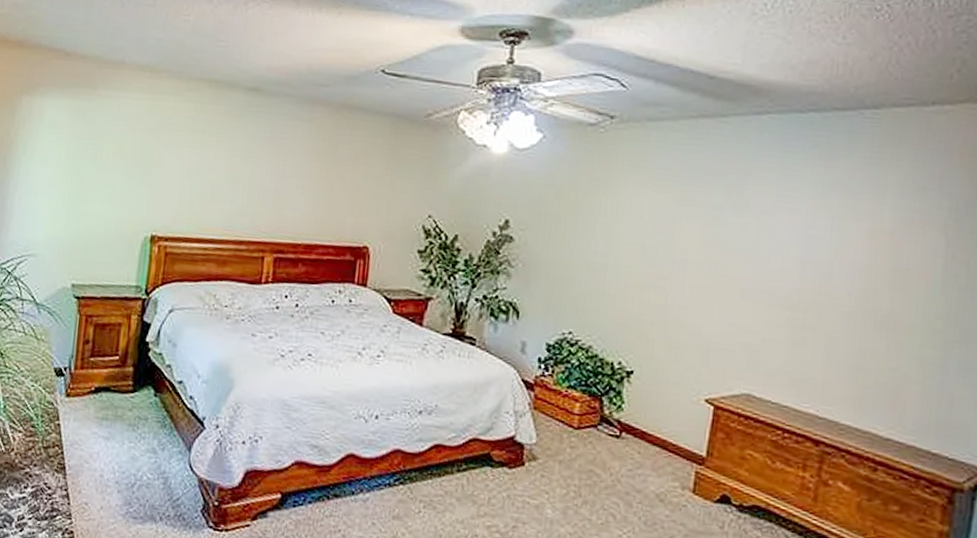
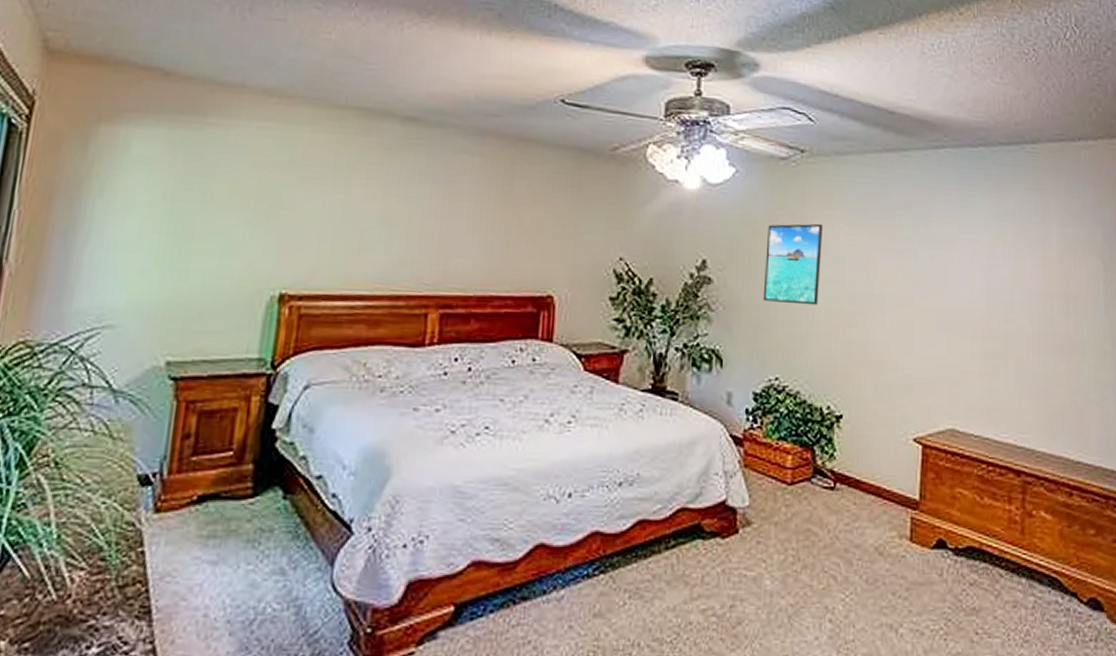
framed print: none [561,188,629,267] -> present [763,223,823,306]

